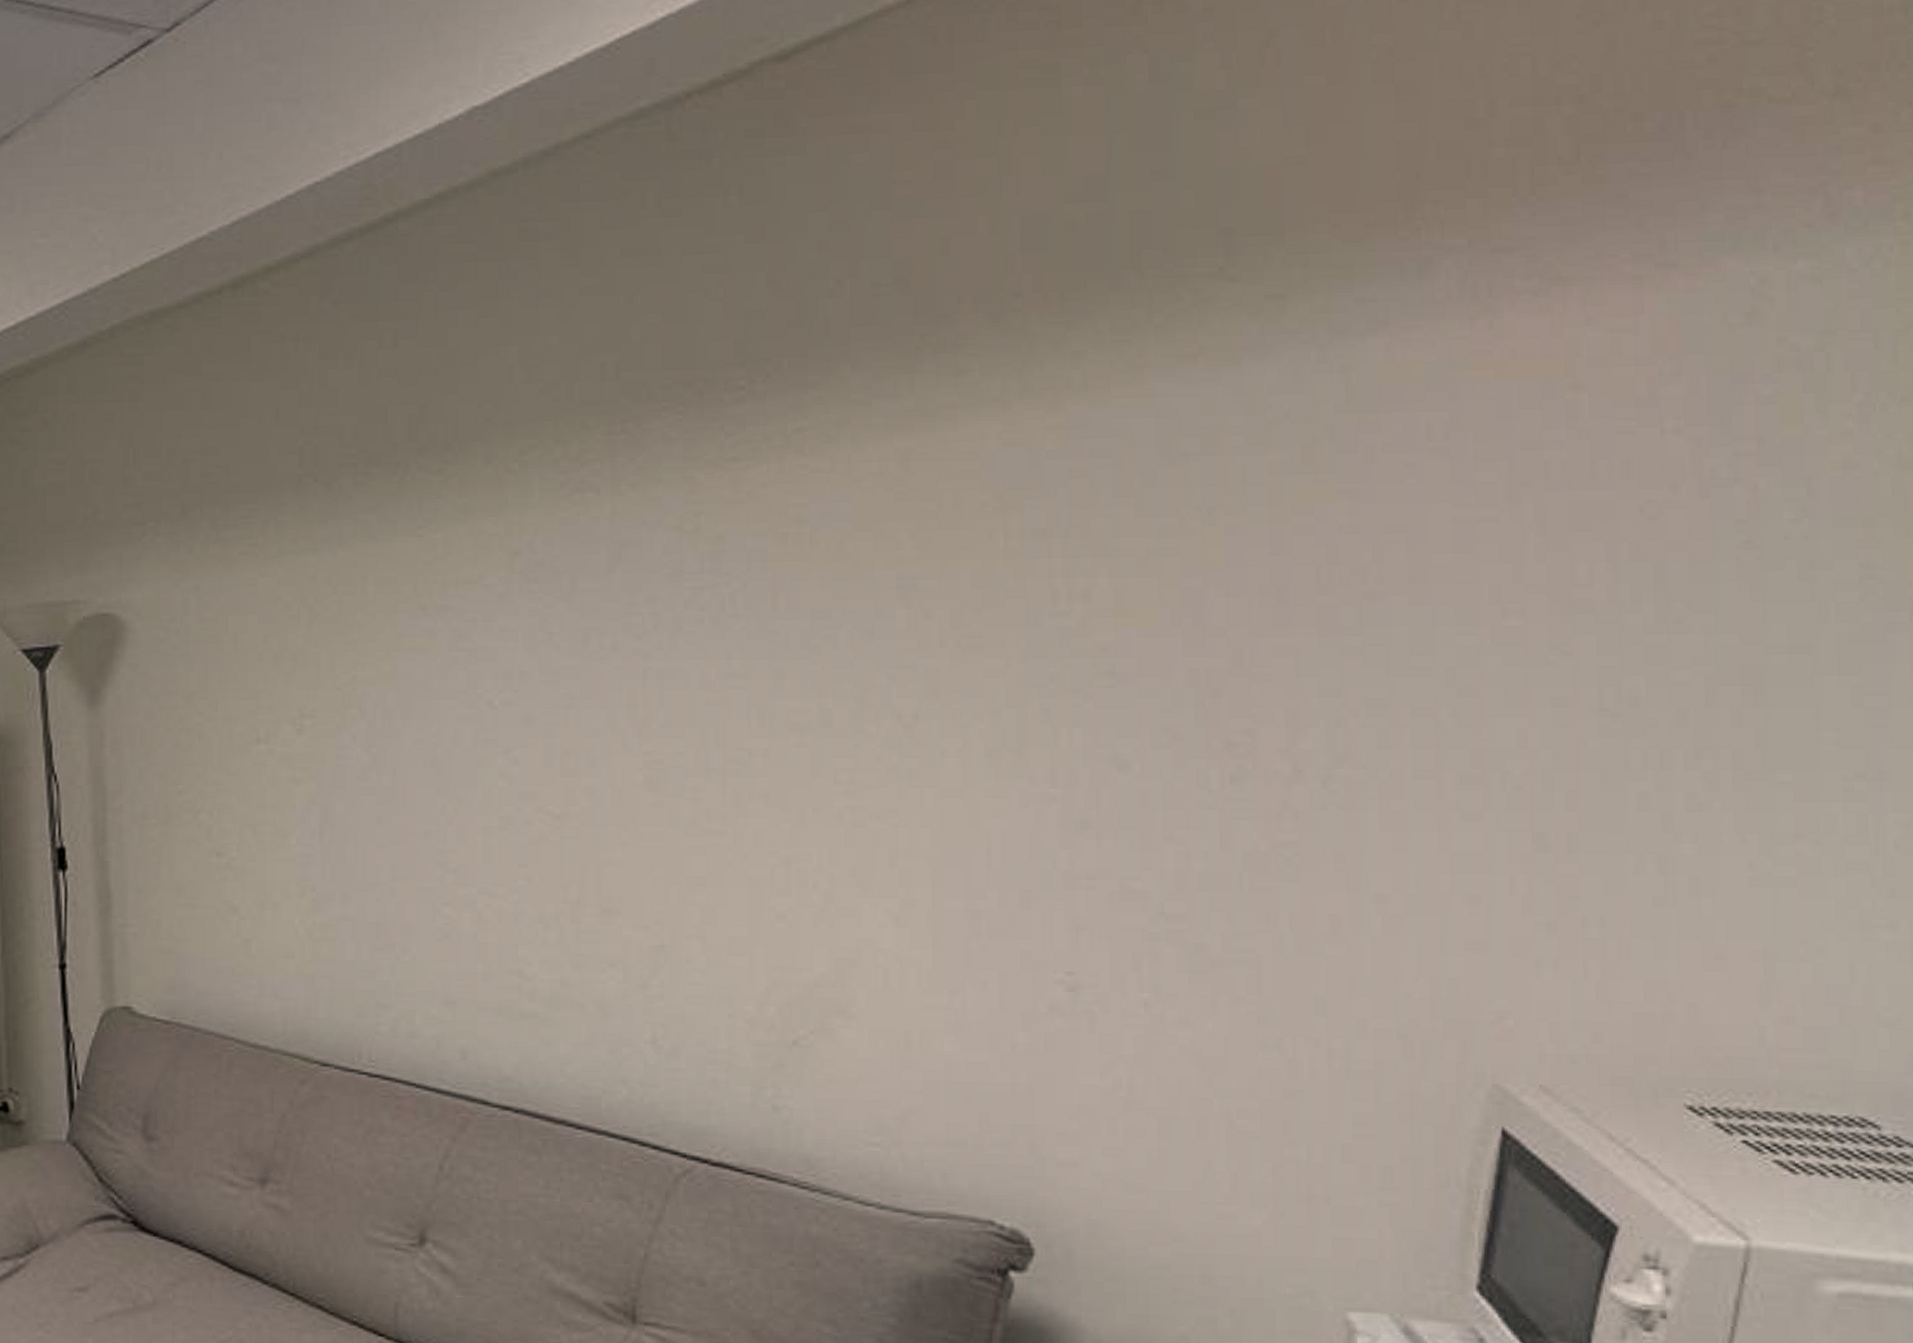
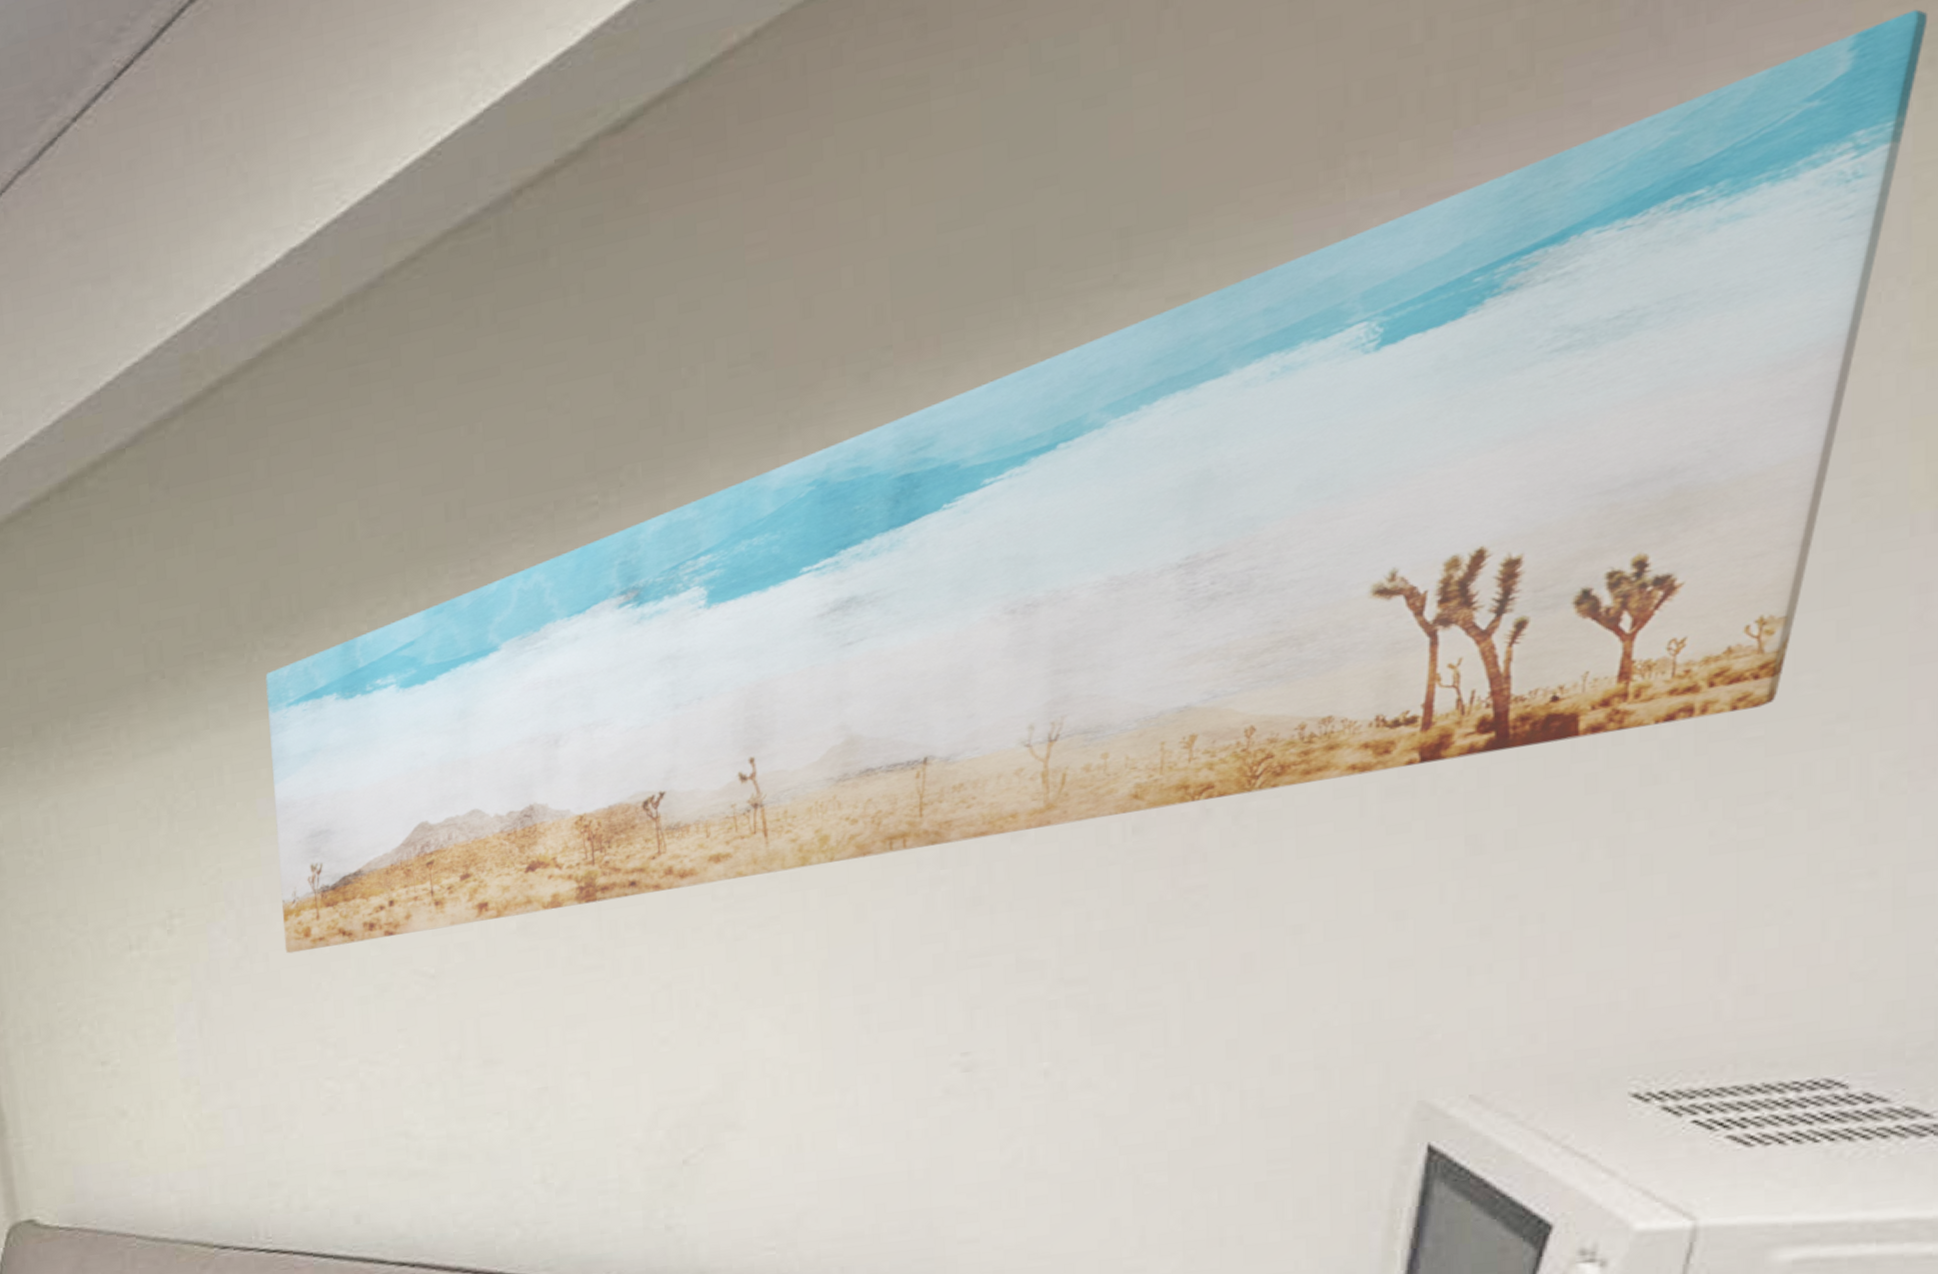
wall art: none [413,170,1903,772] -> present [265,9,1929,954]

